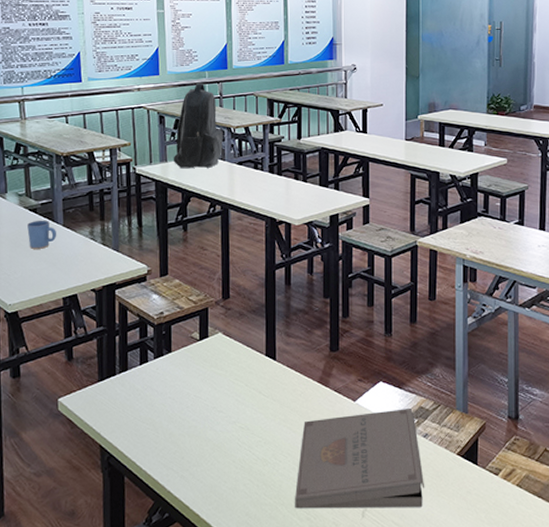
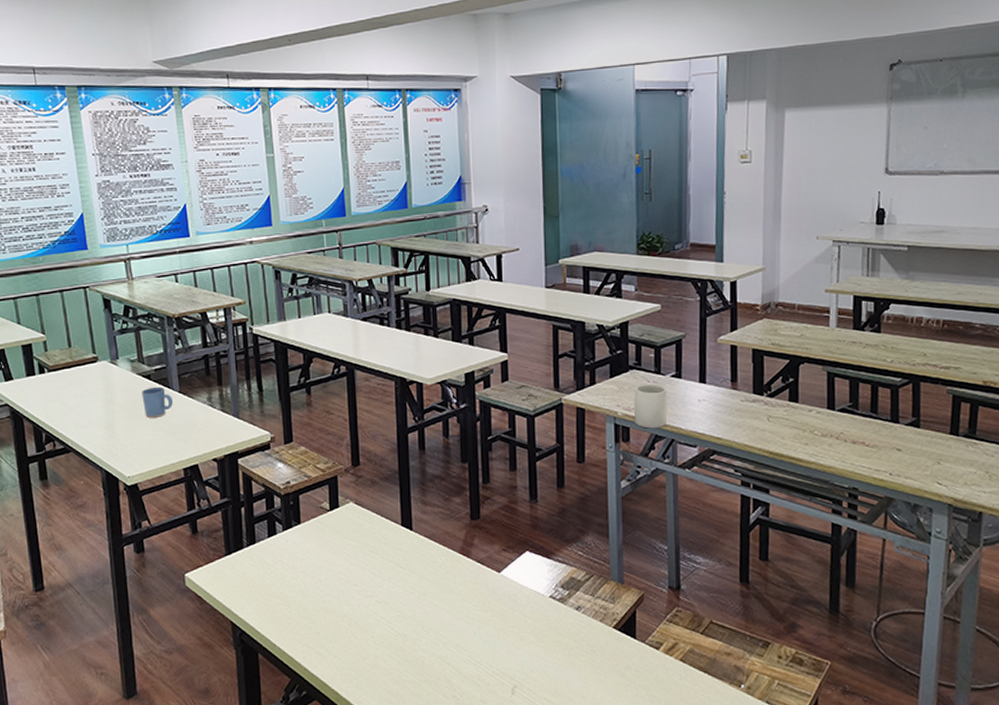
backpack: present [173,82,223,169] -> none [291,232,345,327]
pizza box: present [295,407,425,509] -> none [439,578,579,686]
mug: none [481,230,511,270] -> present [634,383,668,429]

